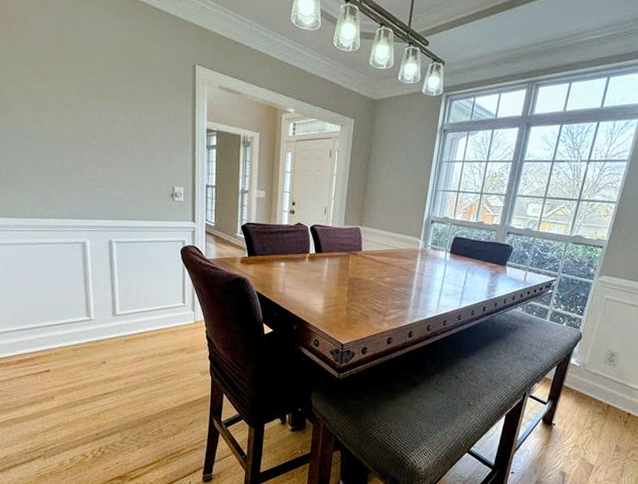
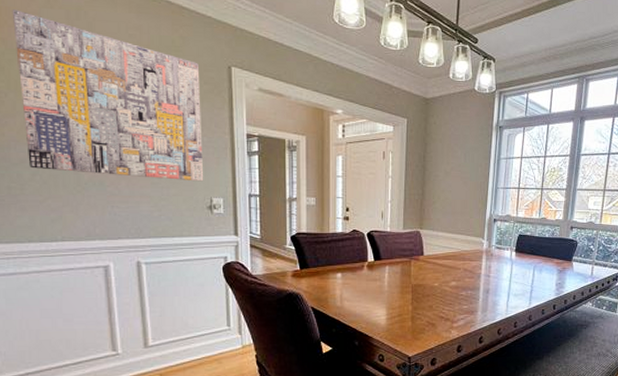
wall art: none [12,9,168,171] -> present [12,9,204,182]

